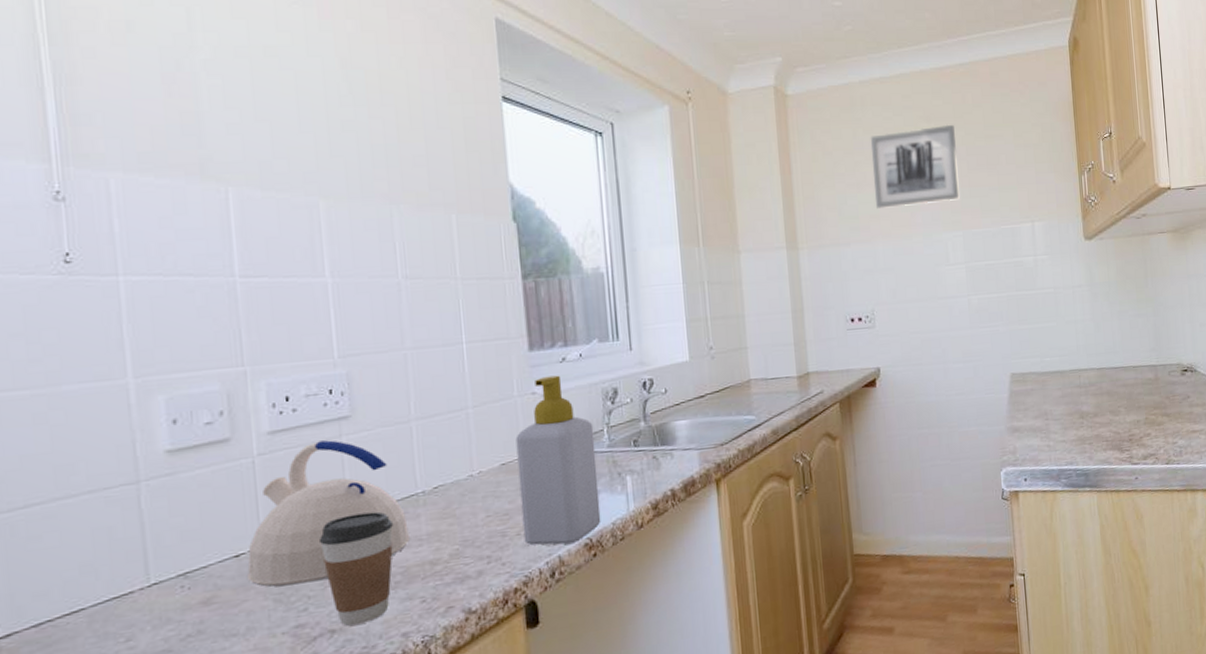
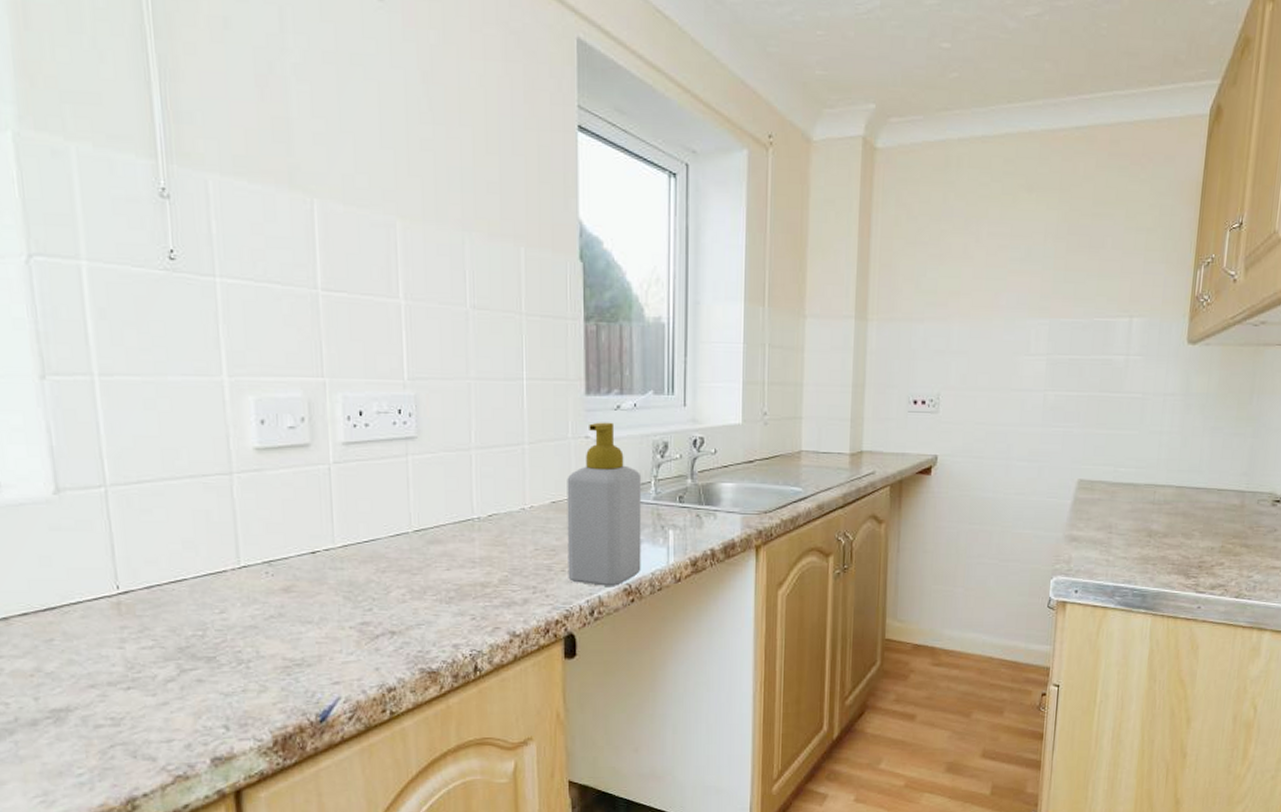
kettle: present [247,440,411,587] -> none [322,457,465,586]
coffee cup: present [320,511,393,626] -> none [385,530,450,630]
wall art: present [870,124,960,209] -> none [957,196,1058,286]

